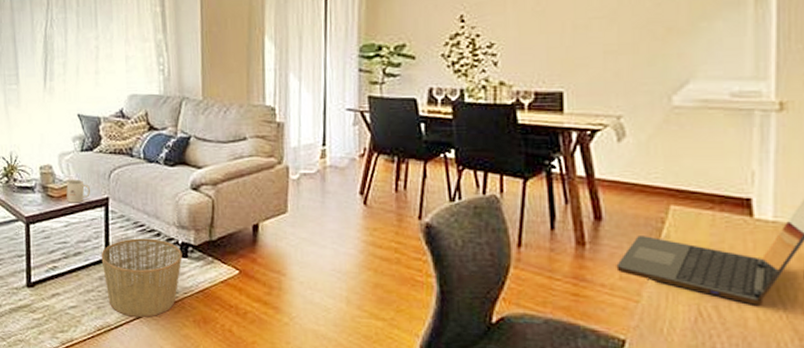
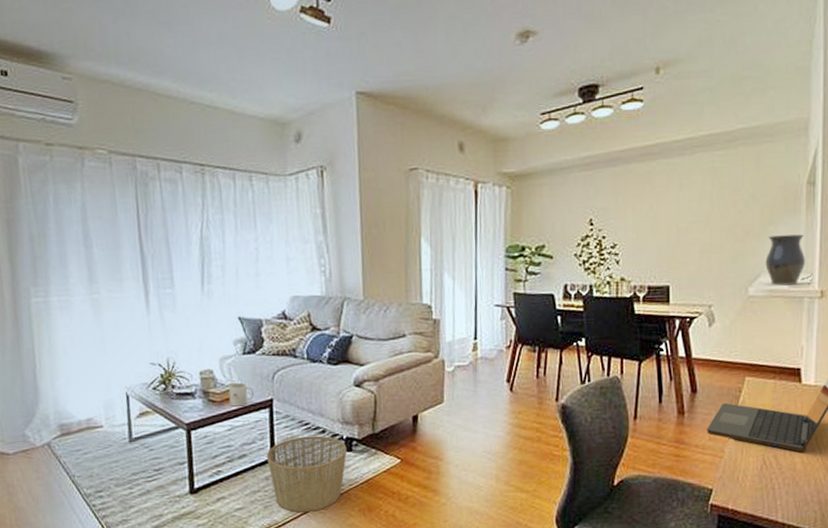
vase: none [696,31,756,95] -> present [765,234,806,286]

